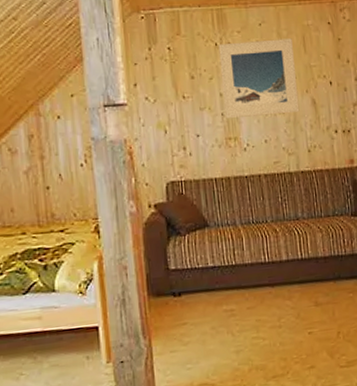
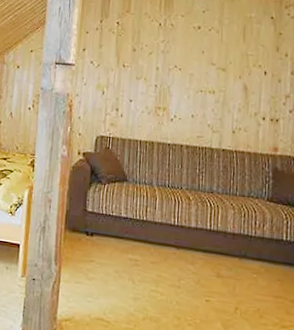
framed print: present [218,38,300,119] -> none [158,25,233,95]

